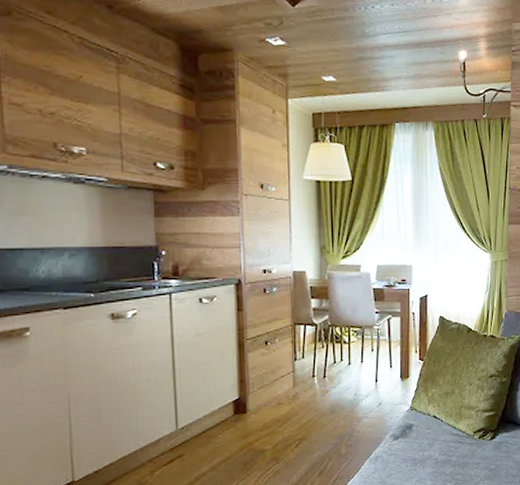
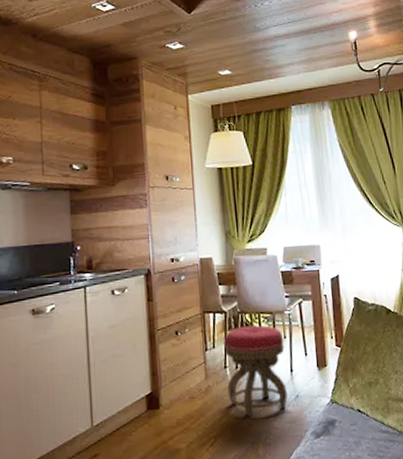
stool: none [313,338,372,422] -> present [224,325,288,417]

